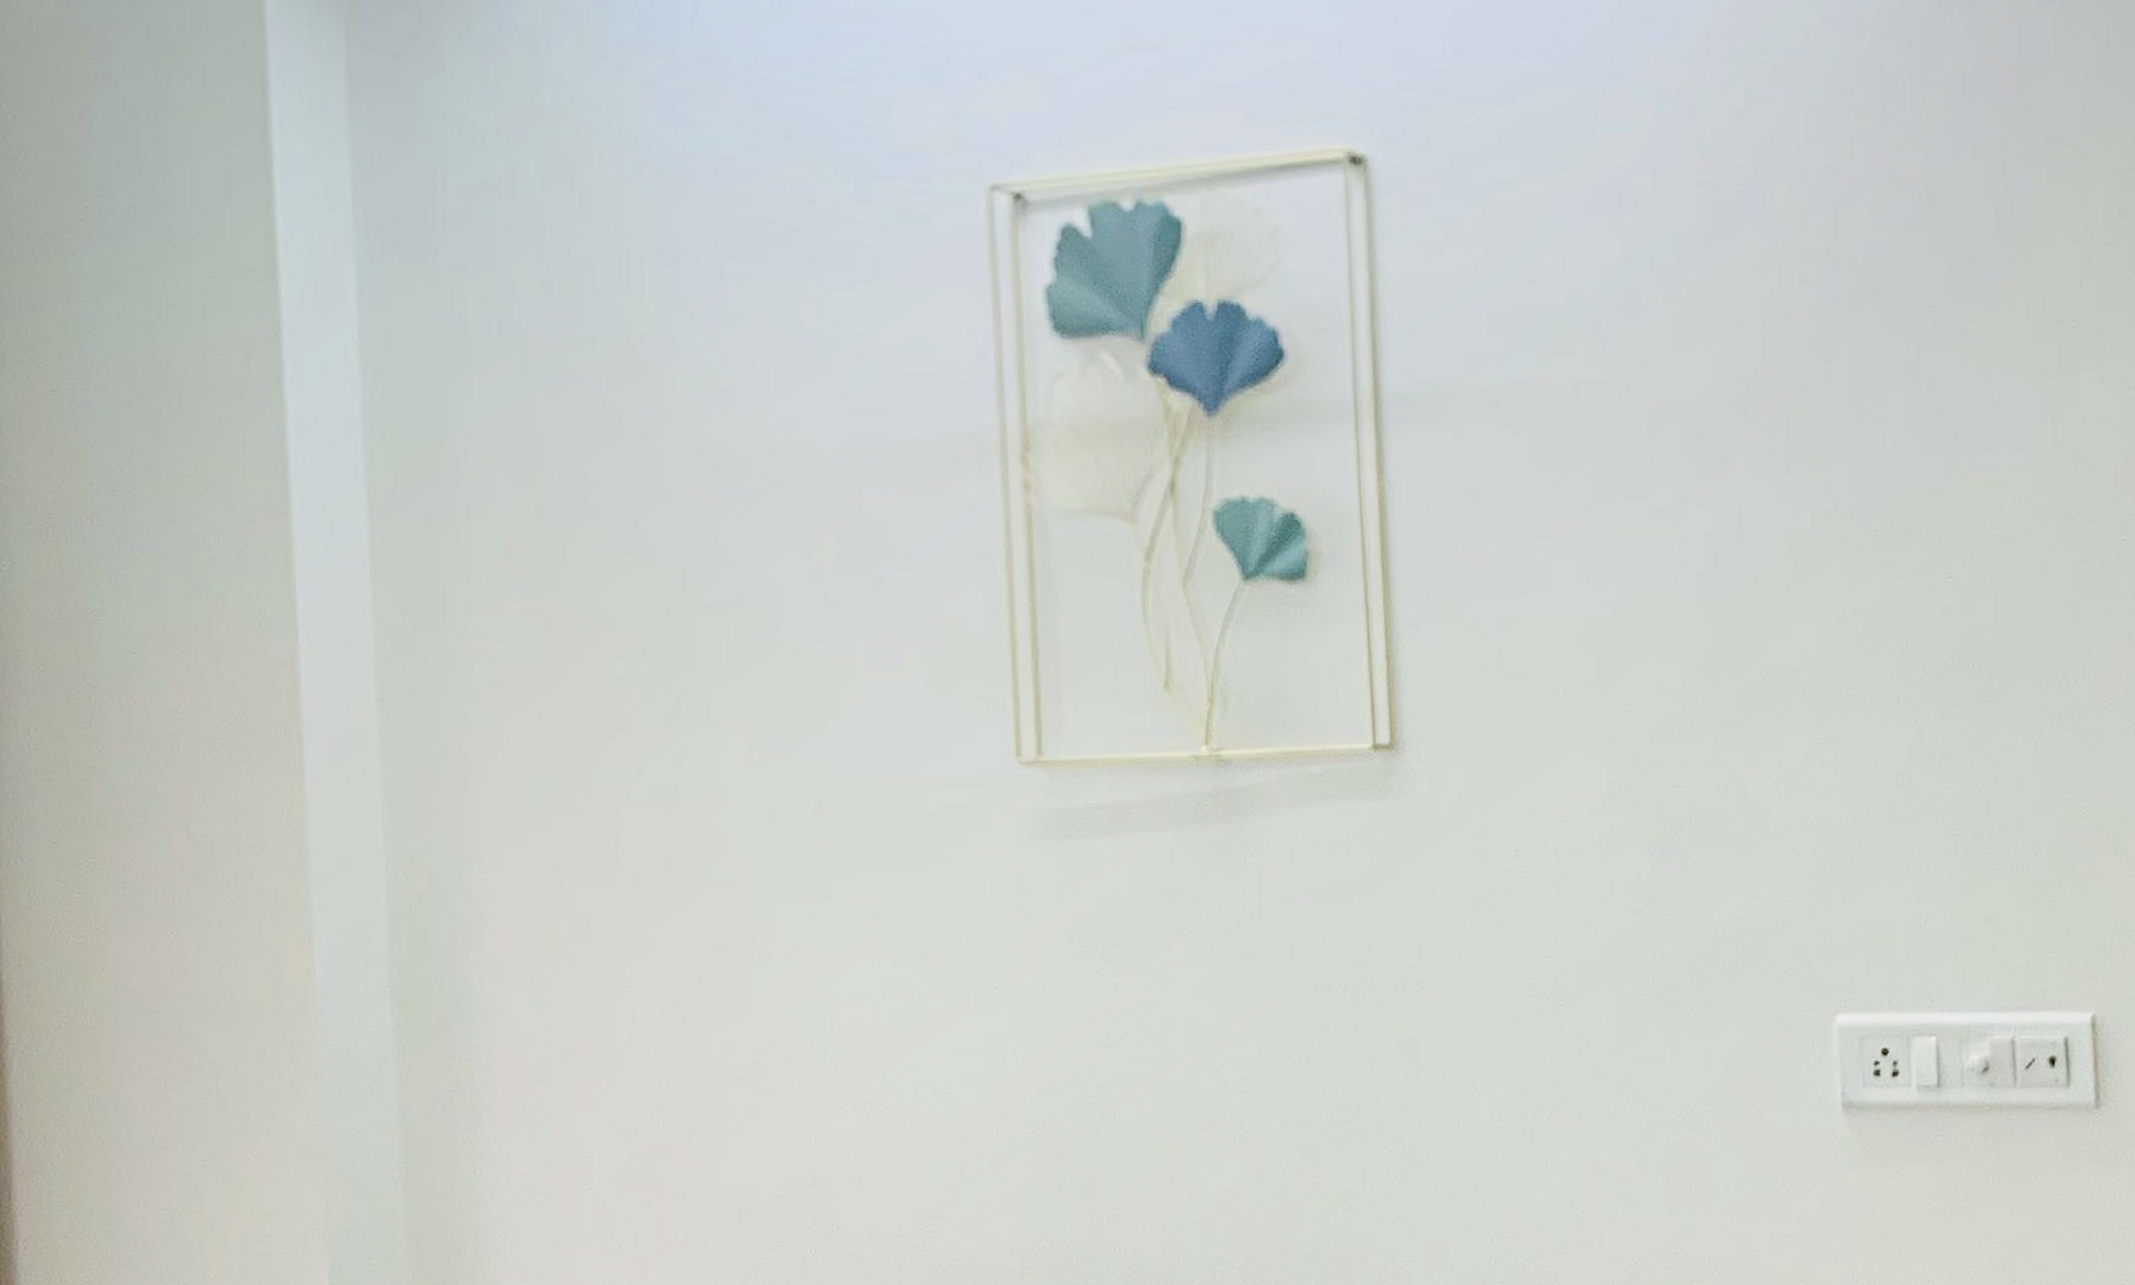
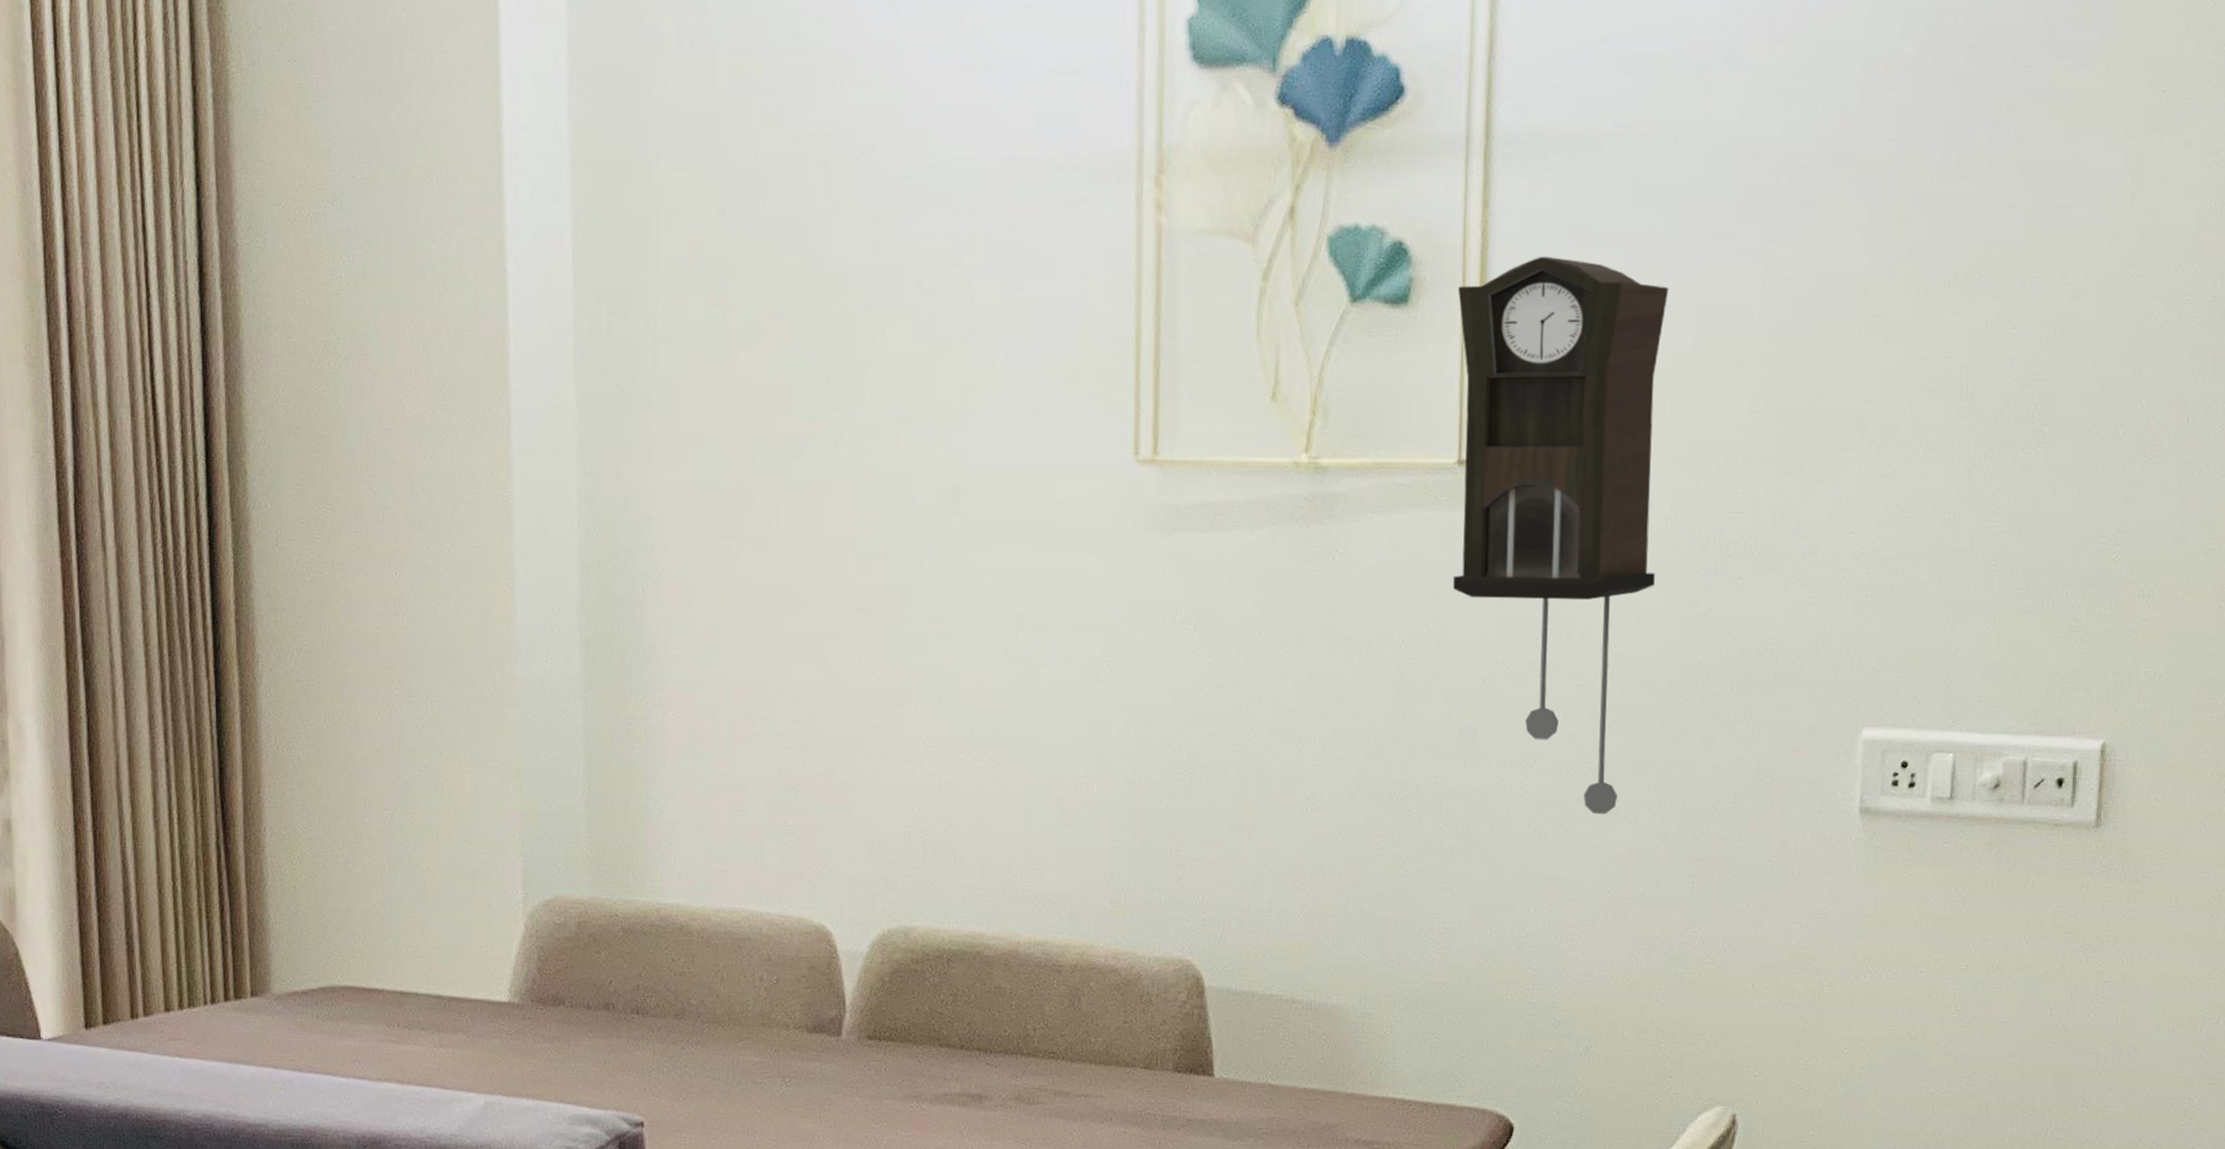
pendulum clock: none [1357,522,1597,1128] -> present [1452,256,1669,815]

